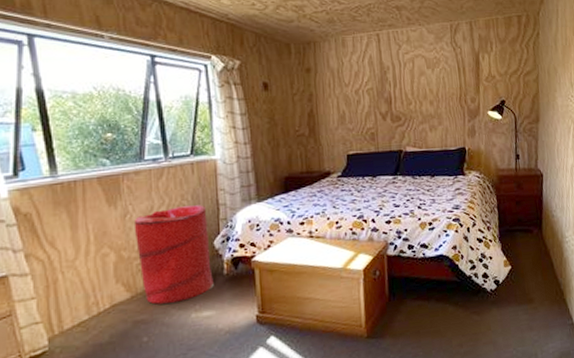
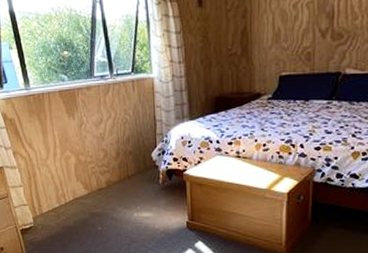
laundry hamper: present [133,204,214,305] -> none [88,119,152,202]

